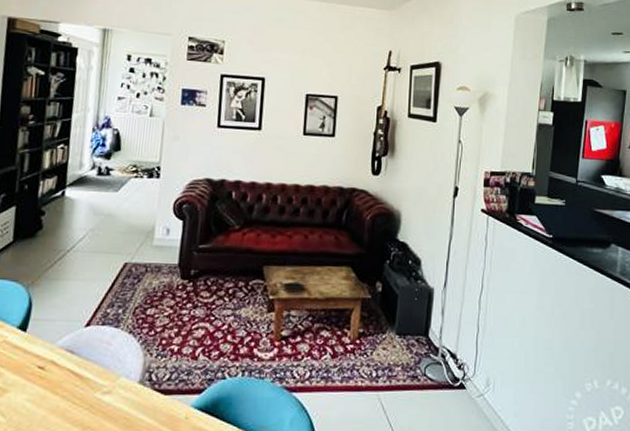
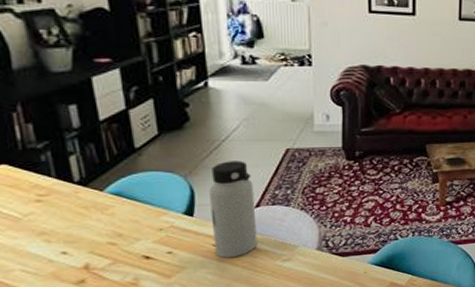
water bottle: none [38,273,88,384] -> present [208,161,257,259]

